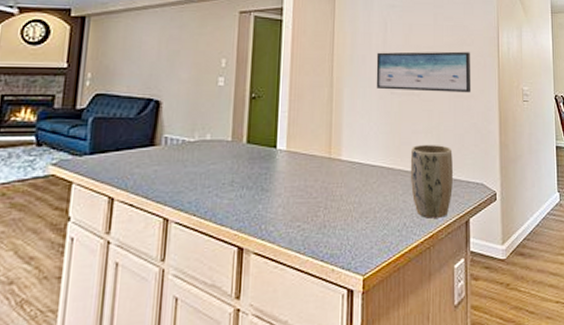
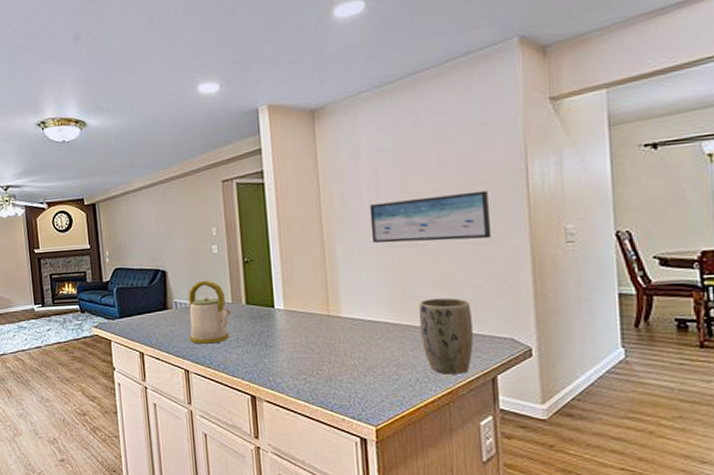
kettle: none [175,114,229,188] -> present [188,280,231,344]

